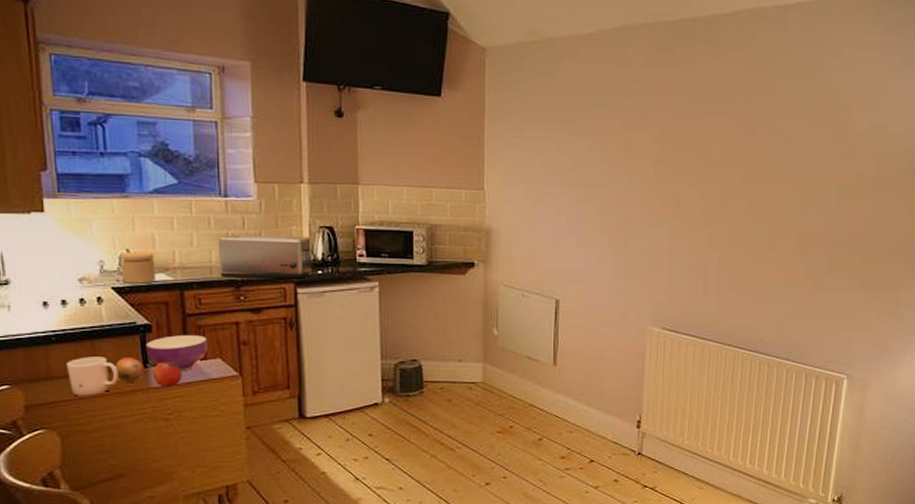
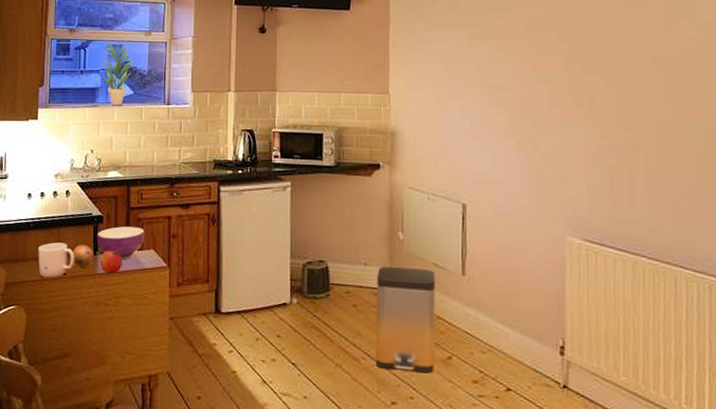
jar: present [121,252,156,284] -> none [86,152,111,180]
potted plant: none [129,118,175,197] -> present [101,42,134,106]
toaster: present [218,234,312,279] -> none [158,137,234,178]
pedal bin: none [470,361,528,456] -> present [375,266,435,374]

